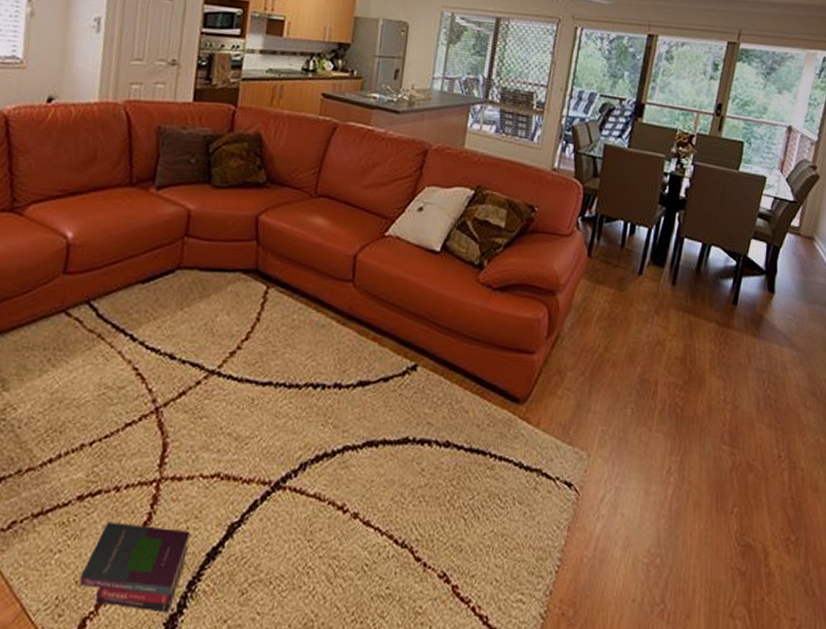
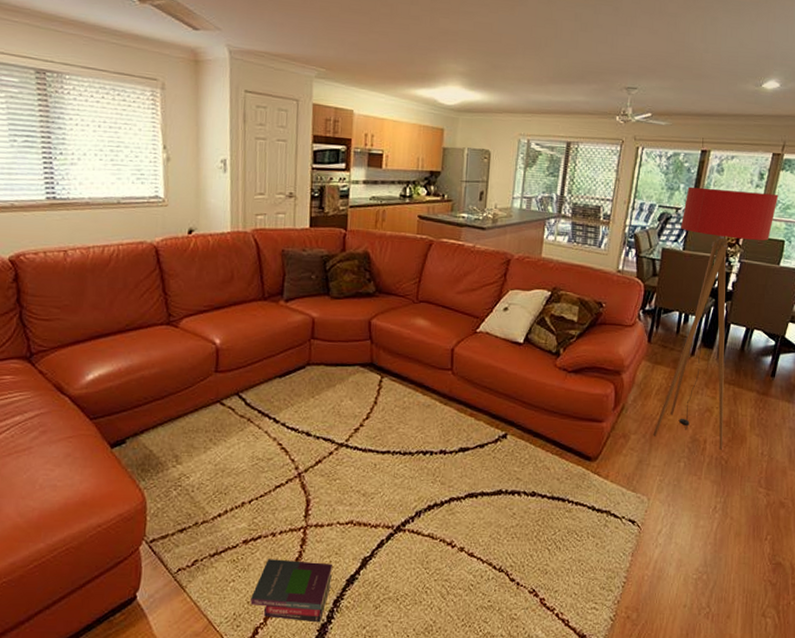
floor lamp: none [594,74,736,394] -> present [653,186,779,450]

